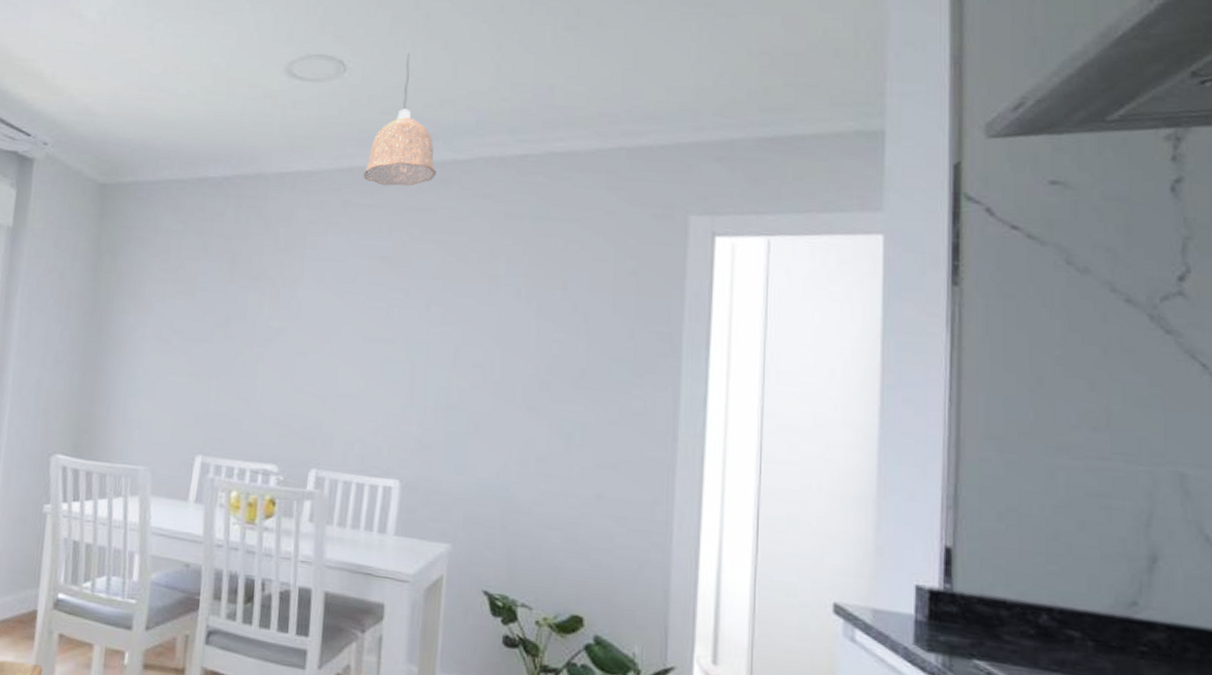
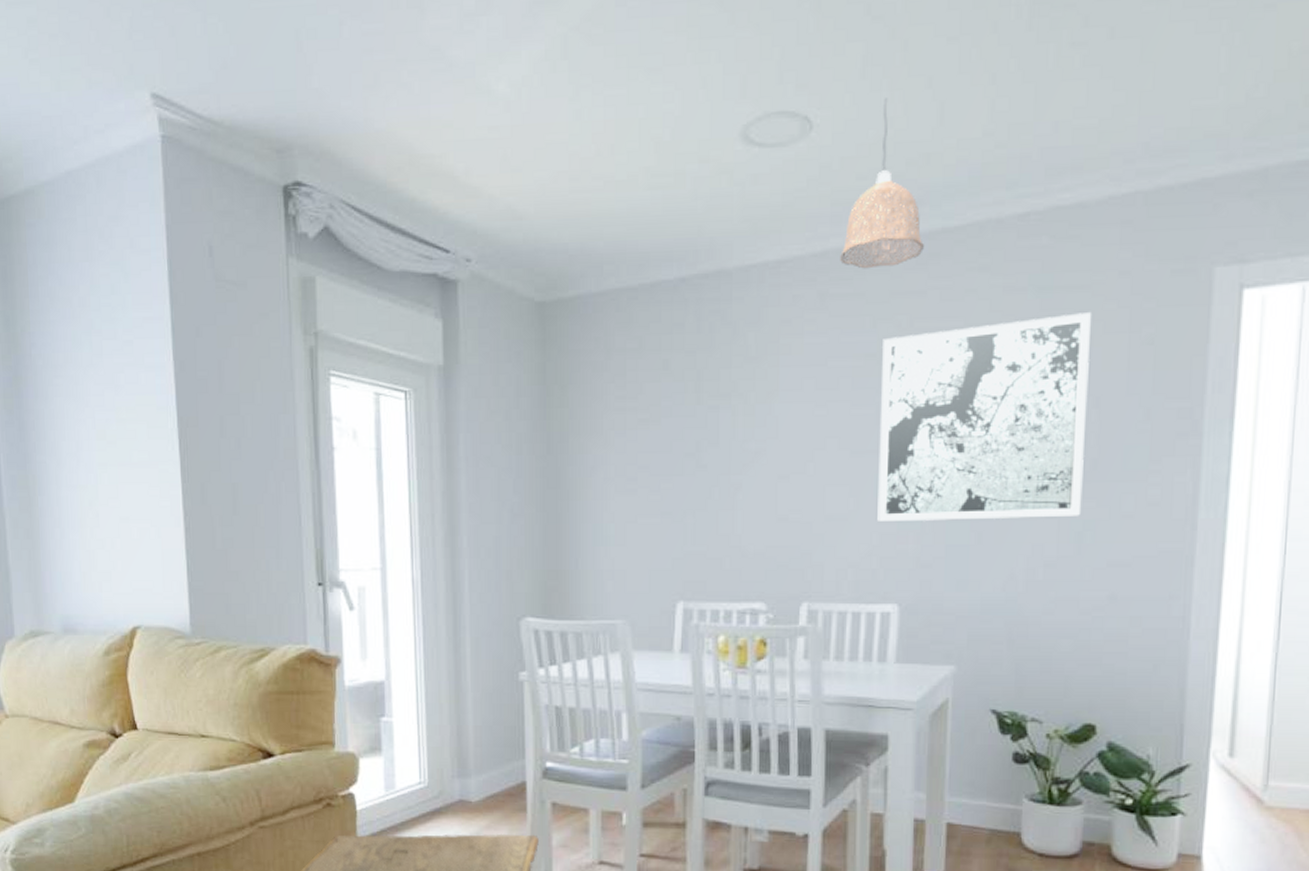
wall art: none [384,241,581,418] -> present [877,313,1091,523]

